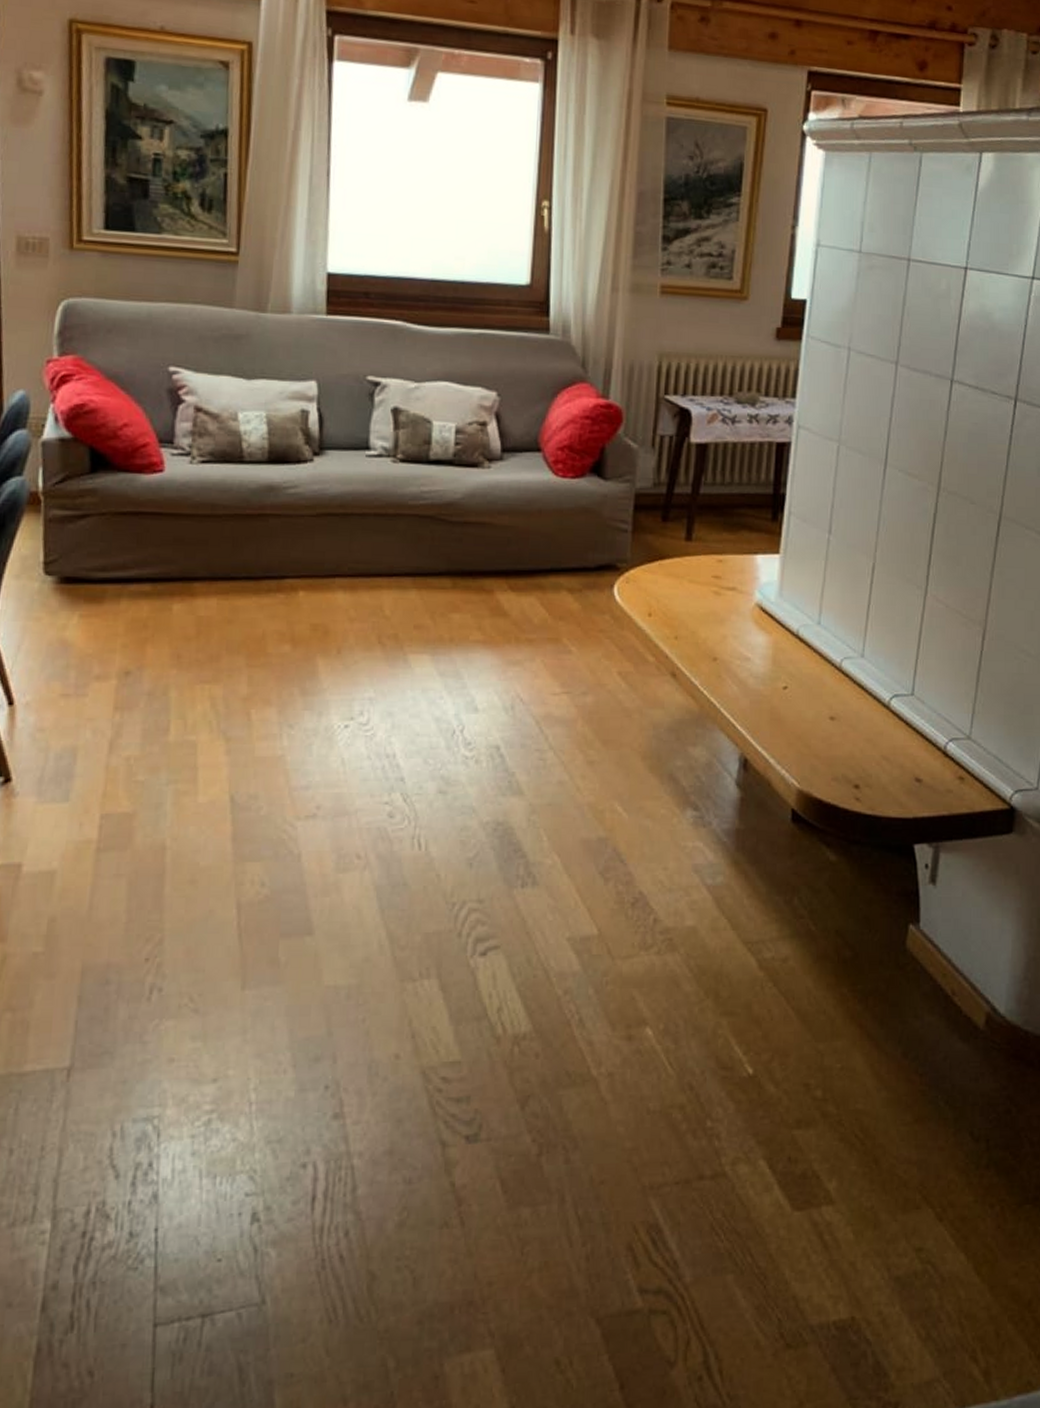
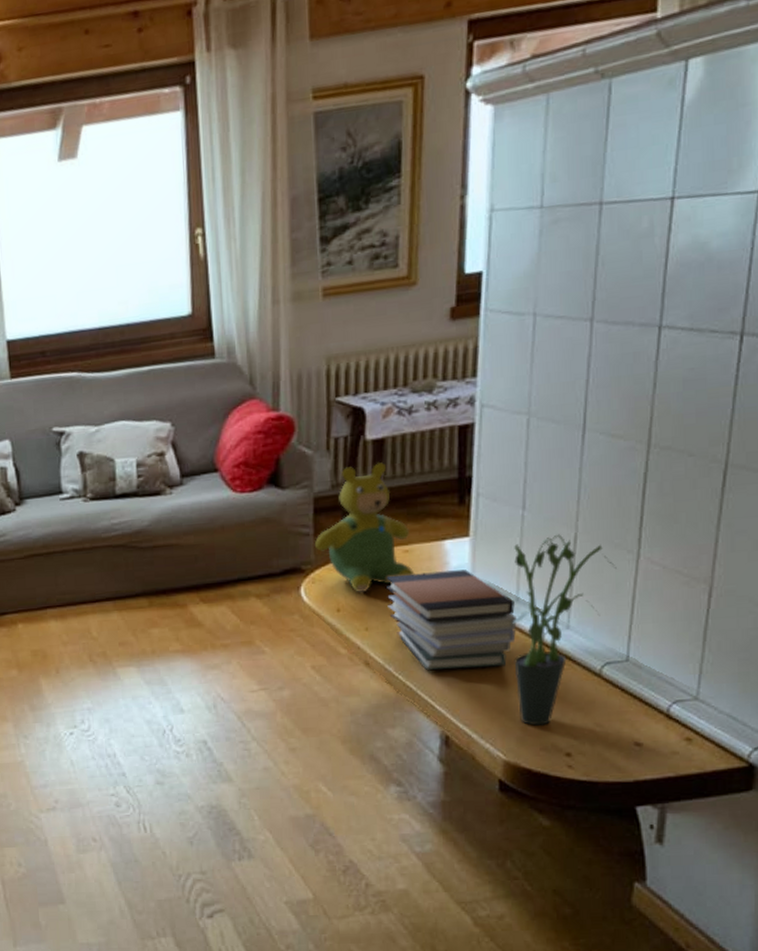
teddy bear: none [632,467,727,599] -> present [315,462,415,593]
book stack: none [698,584,817,690] -> present [386,569,517,670]
potted plant: none [812,562,907,754] -> present [512,534,617,726]

